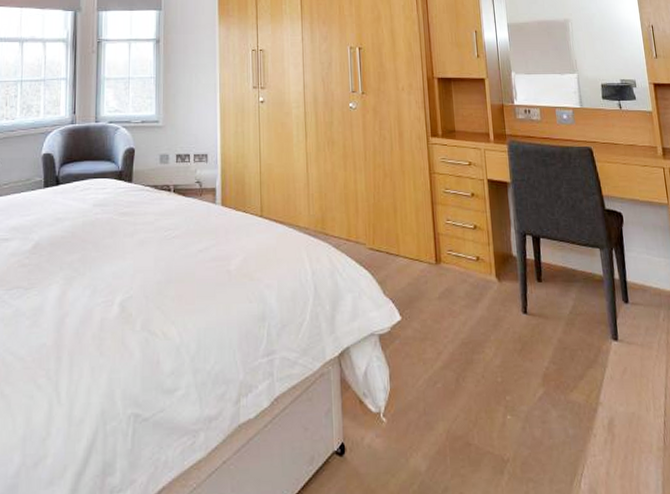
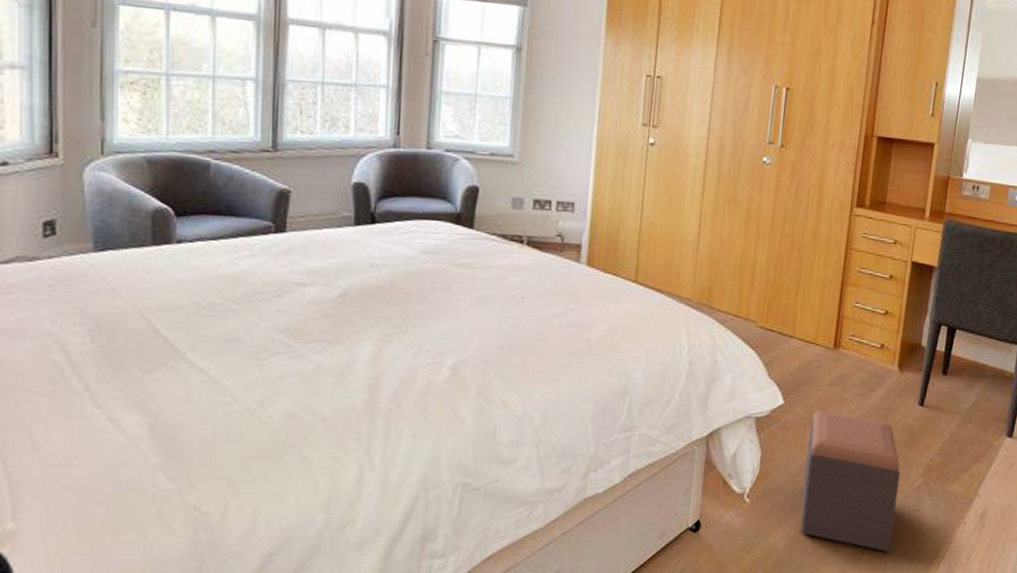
footstool: none [428,324,529,471] -> present [800,411,901,552]

